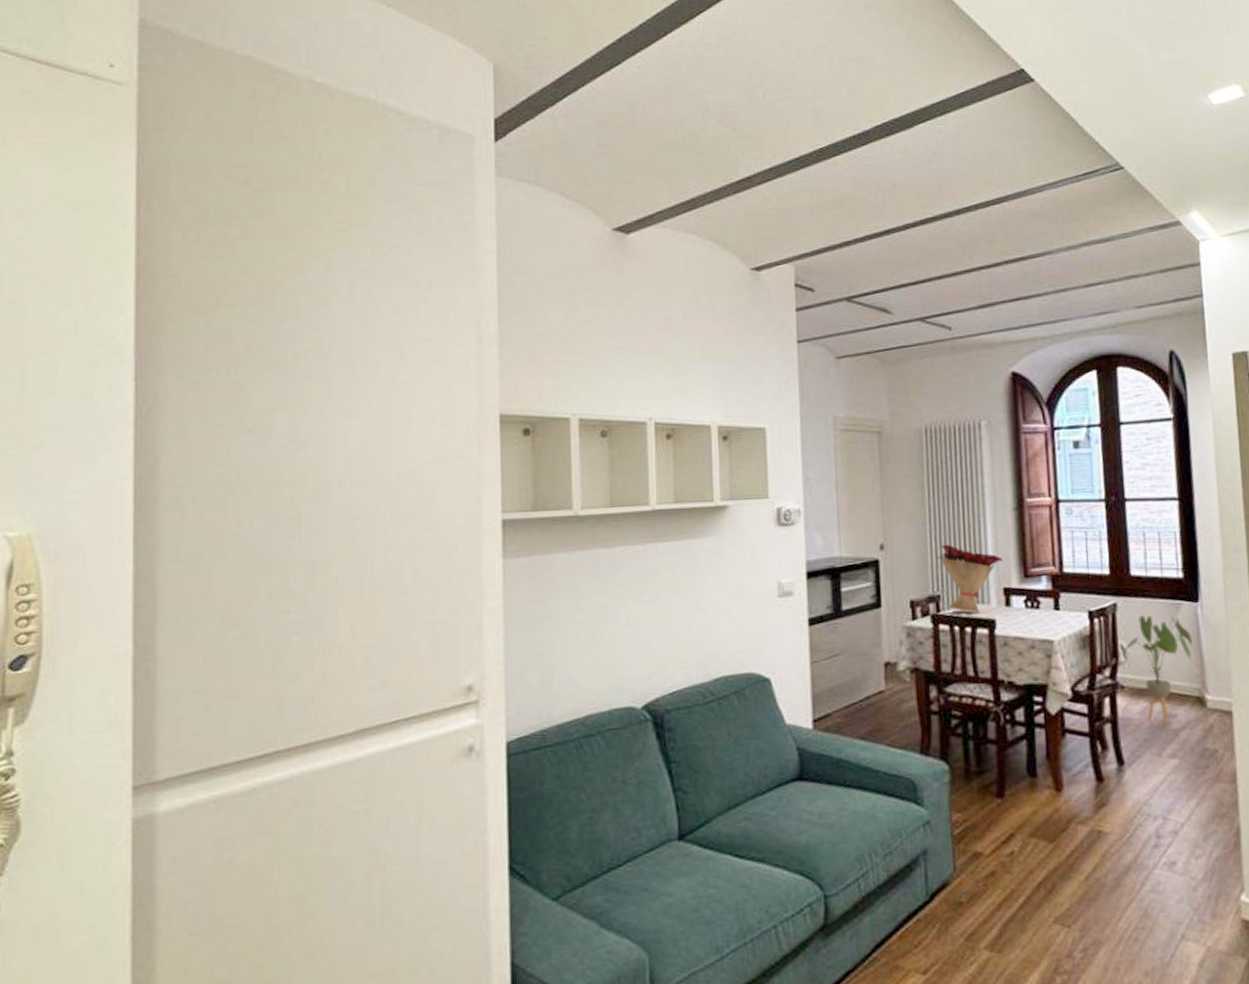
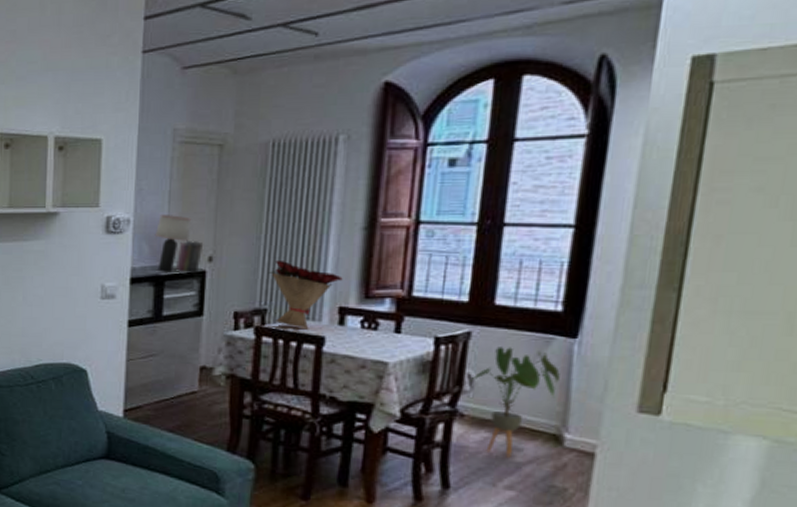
table lamp: none [826,502,860,564] -> present [154,214,192,272]
books: none [850,528,875,564] -> present [176,240,204,274]

